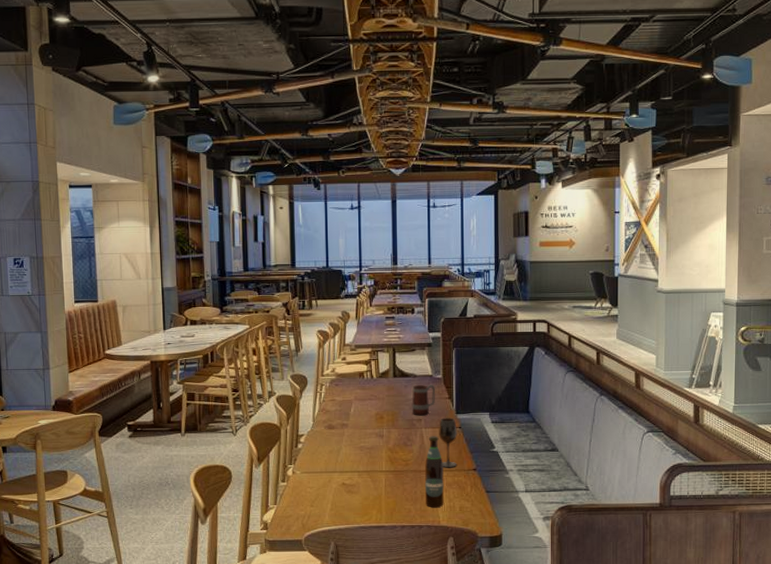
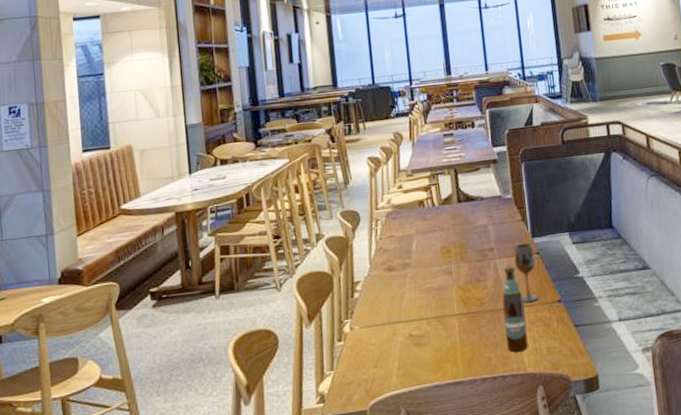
beer mug: present [411,384,435,416] -> none [480,206,507,245]

